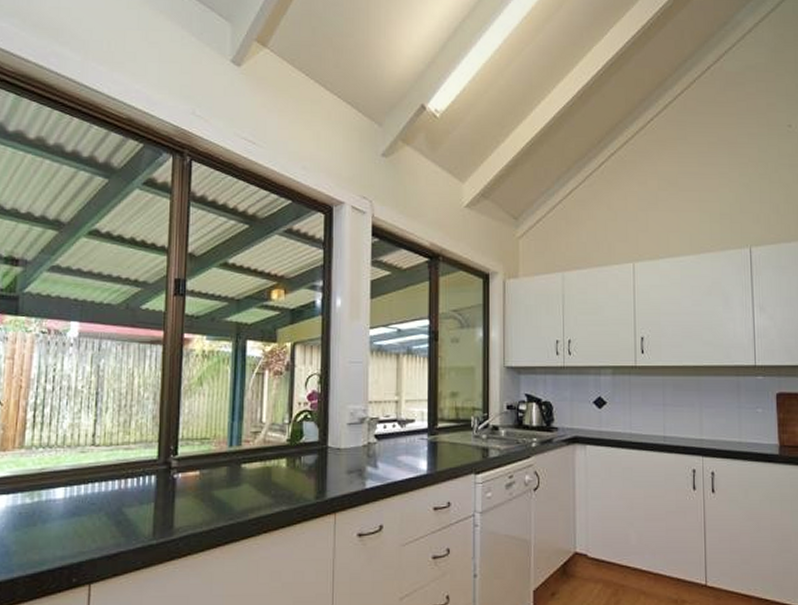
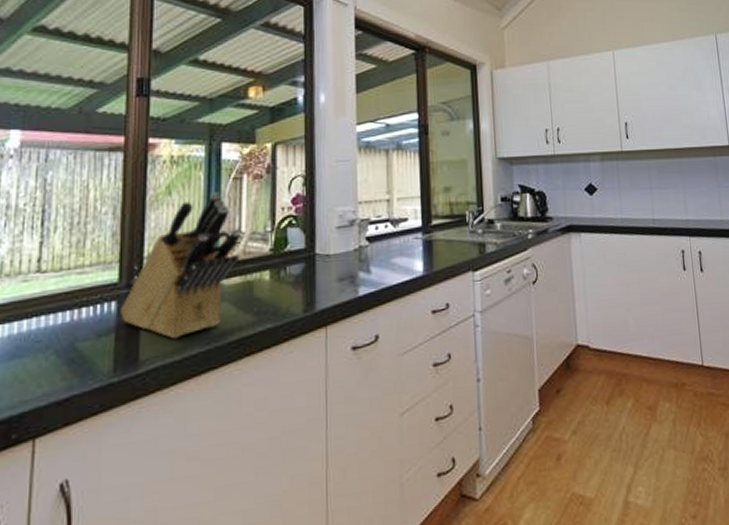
knife block: none [159,385,261,512] -> present [120,192,241,340]

